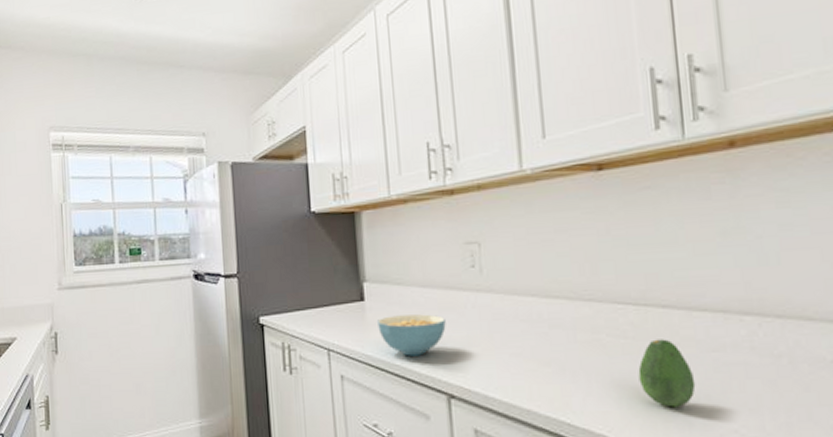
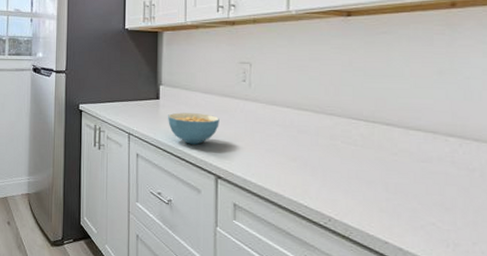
fruit: present [638,339,696,408] -> none [363,148,406,202]

